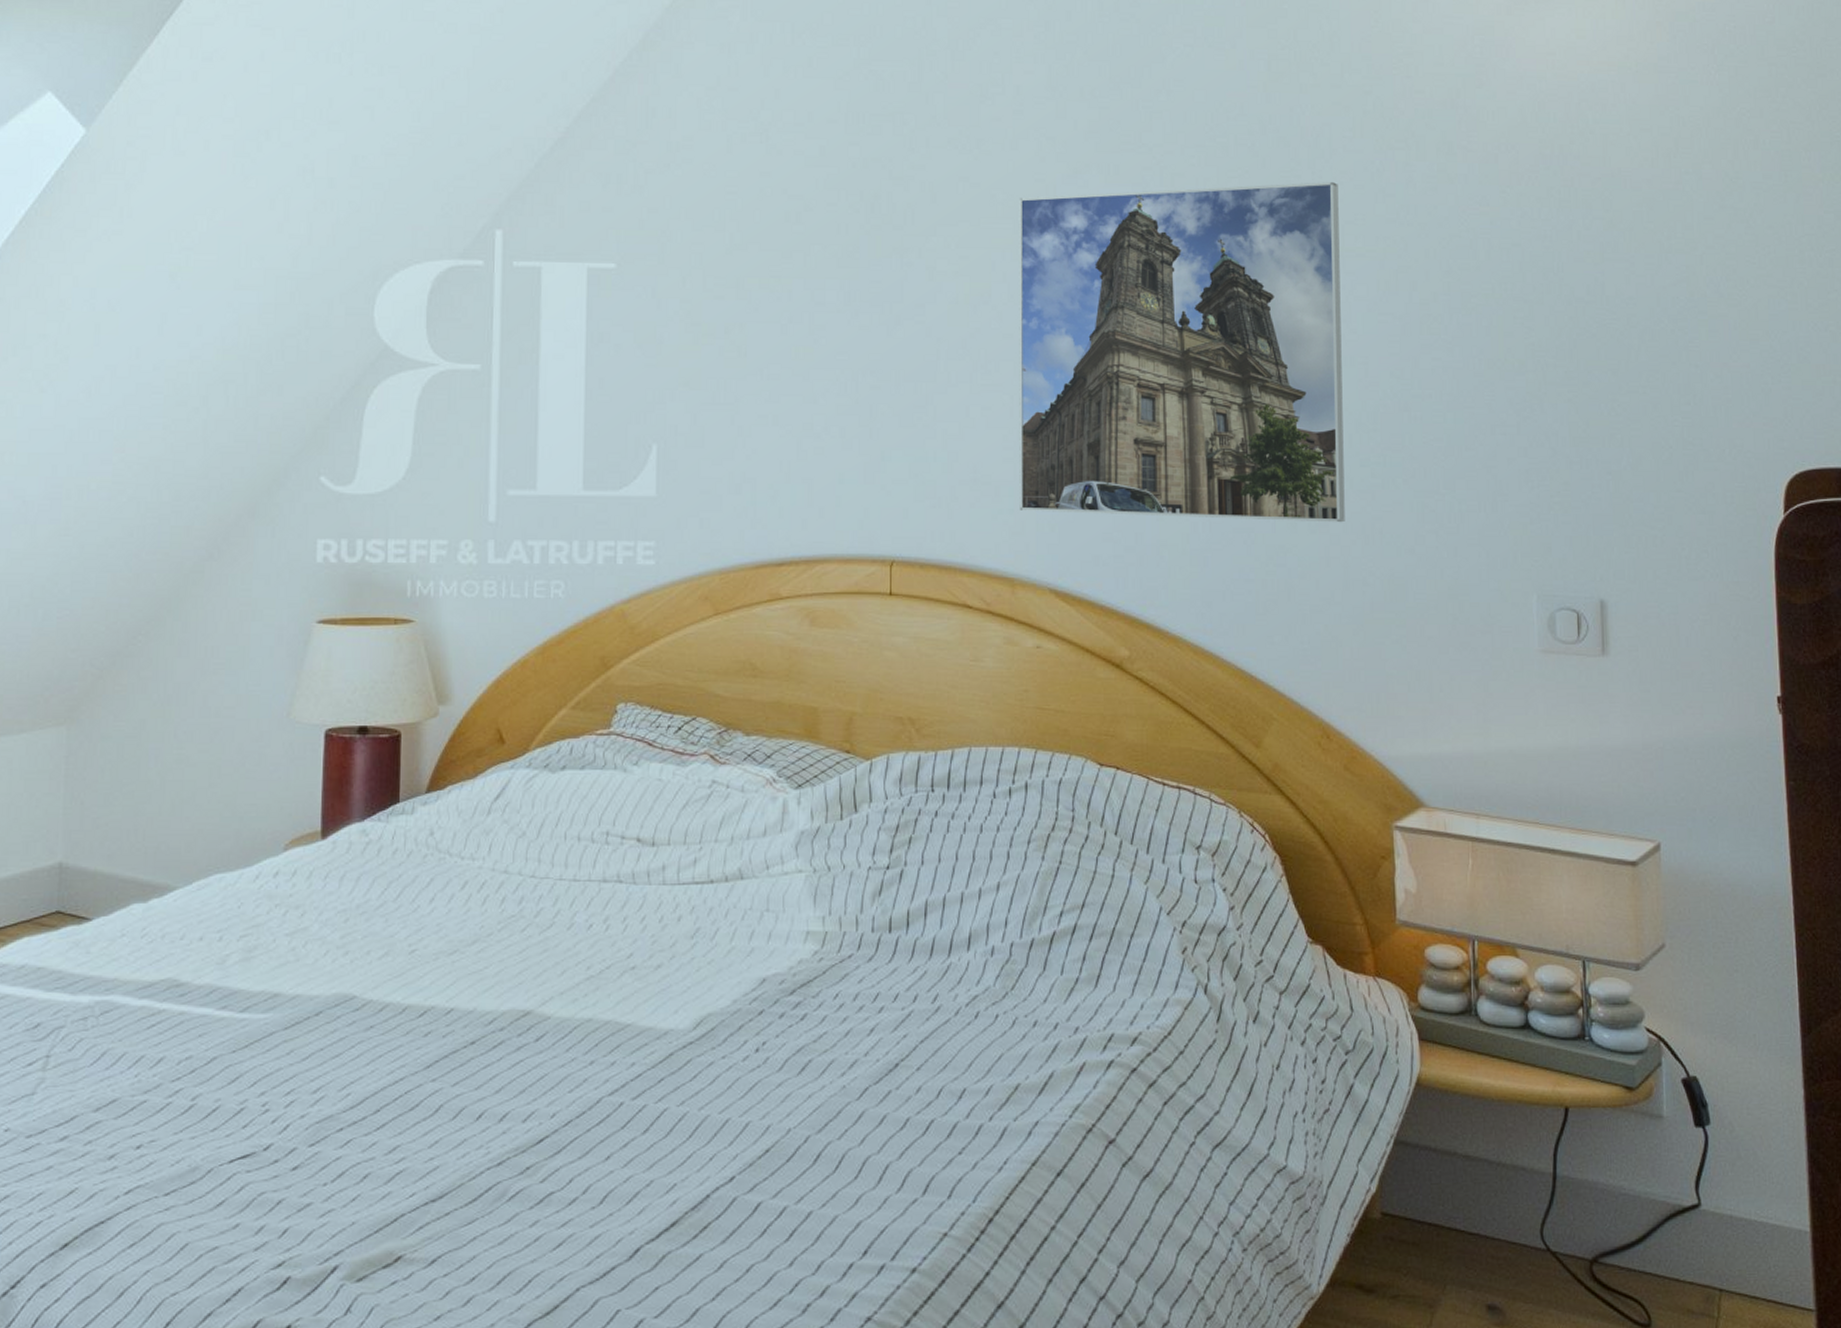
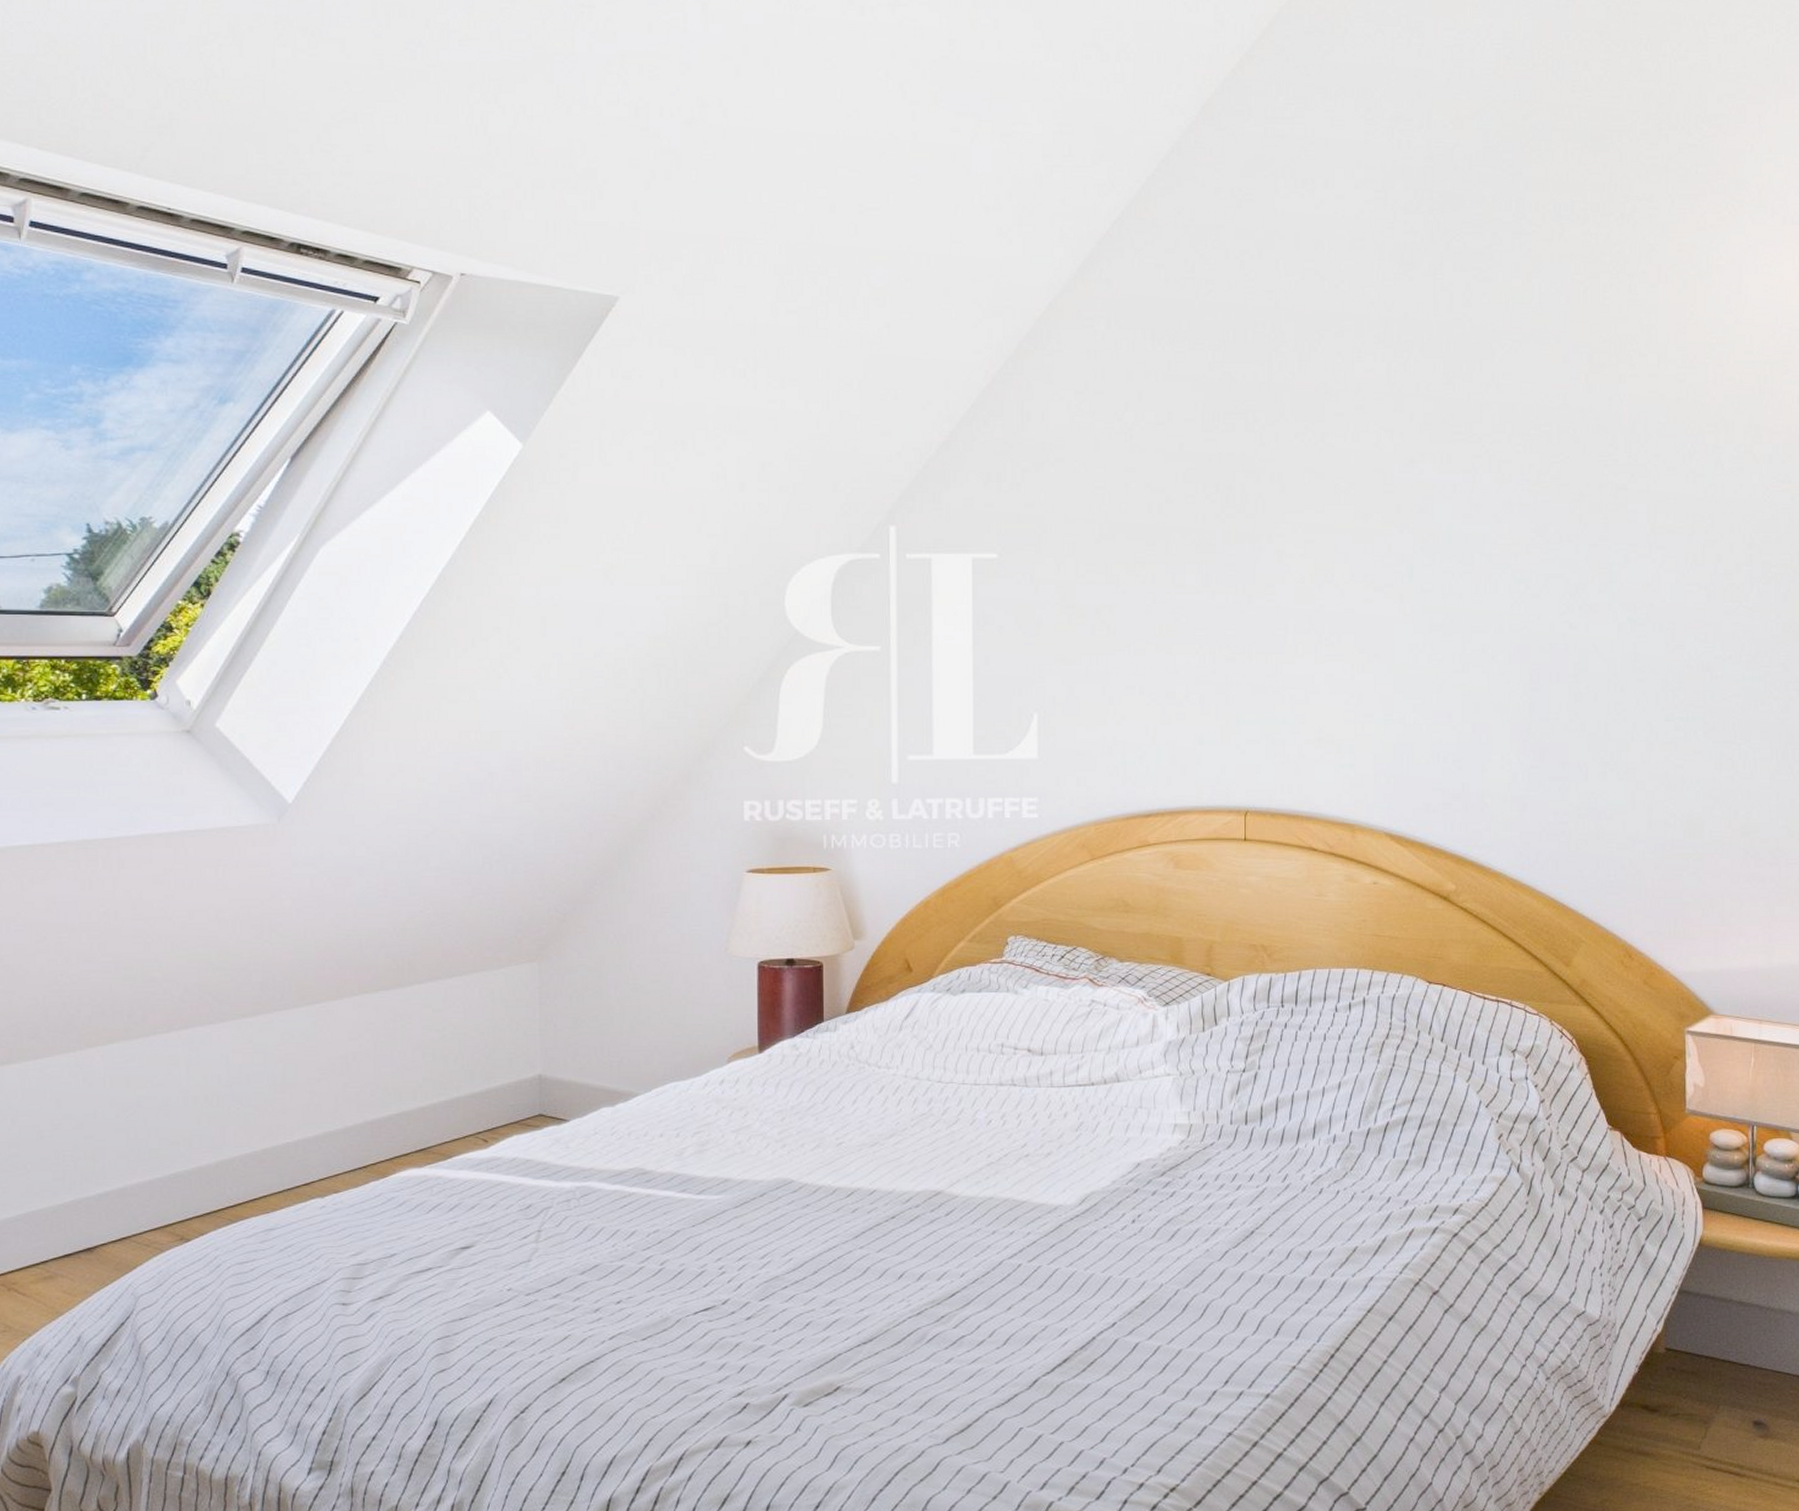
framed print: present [1018,182,1345,523] -> none [1359,465,1652,771]

